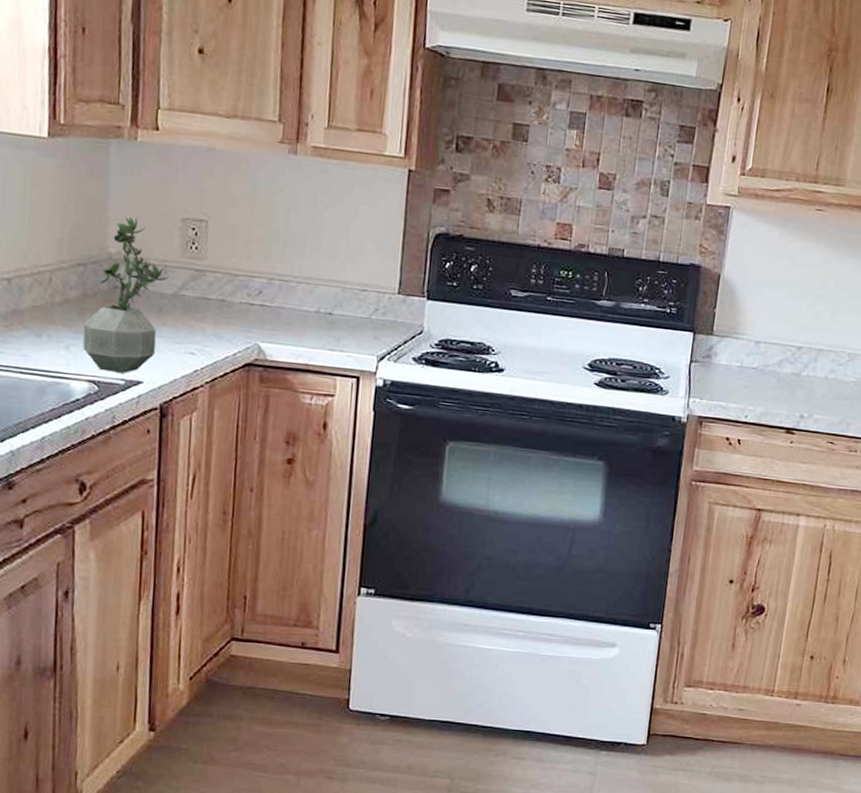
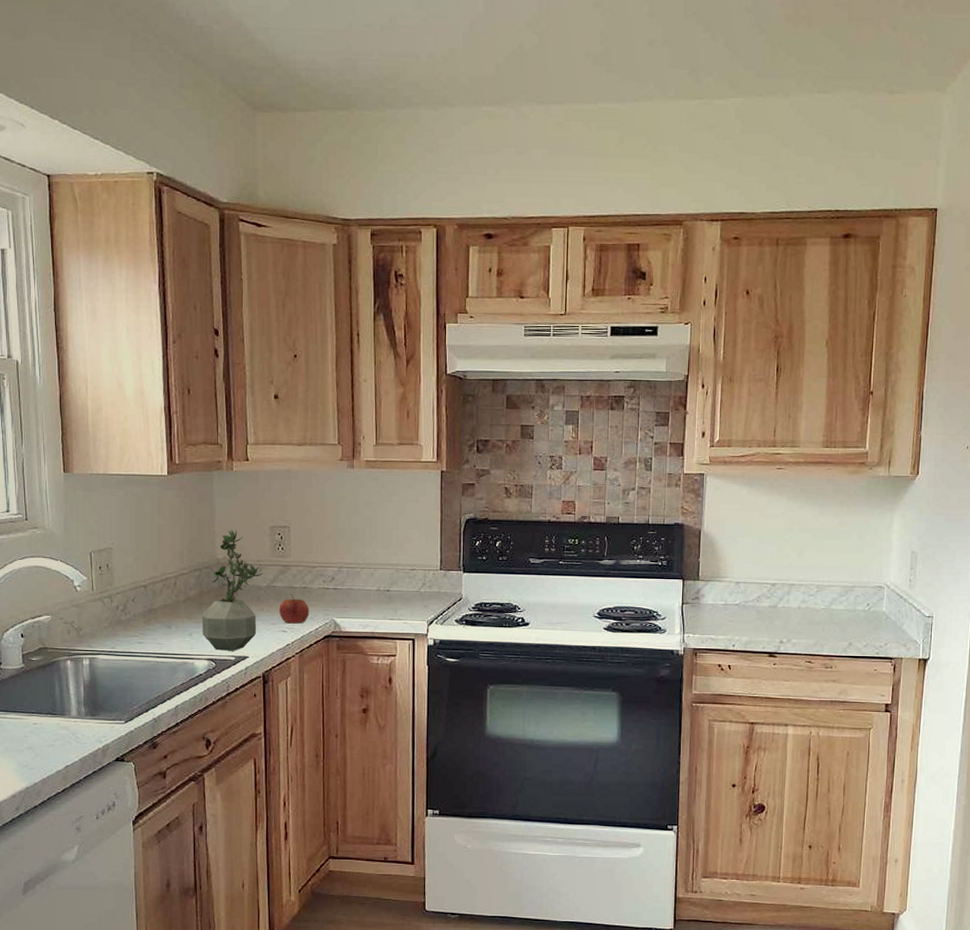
apple: none [186,307,227,346] -> present [278,594,310,624]

